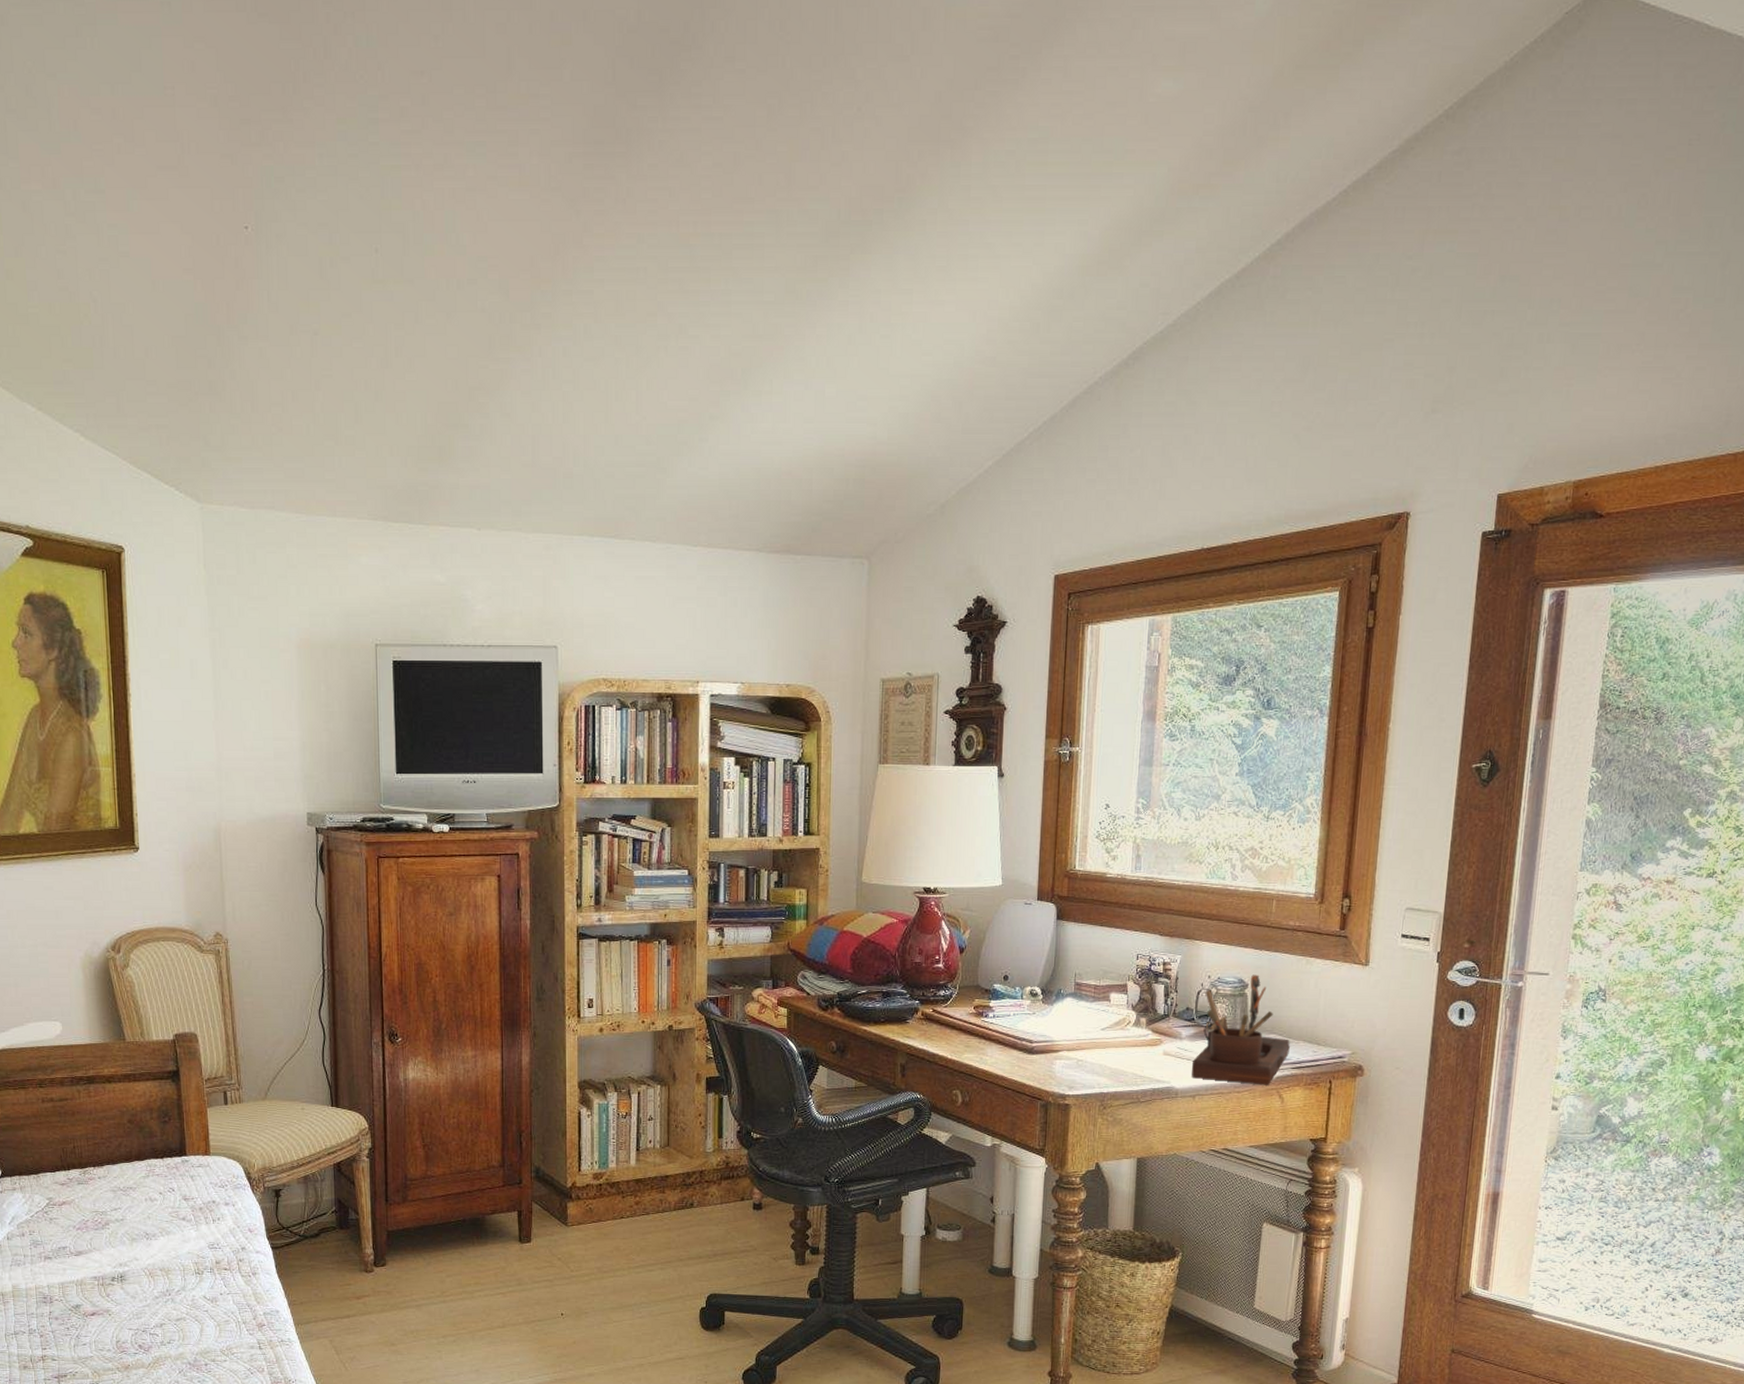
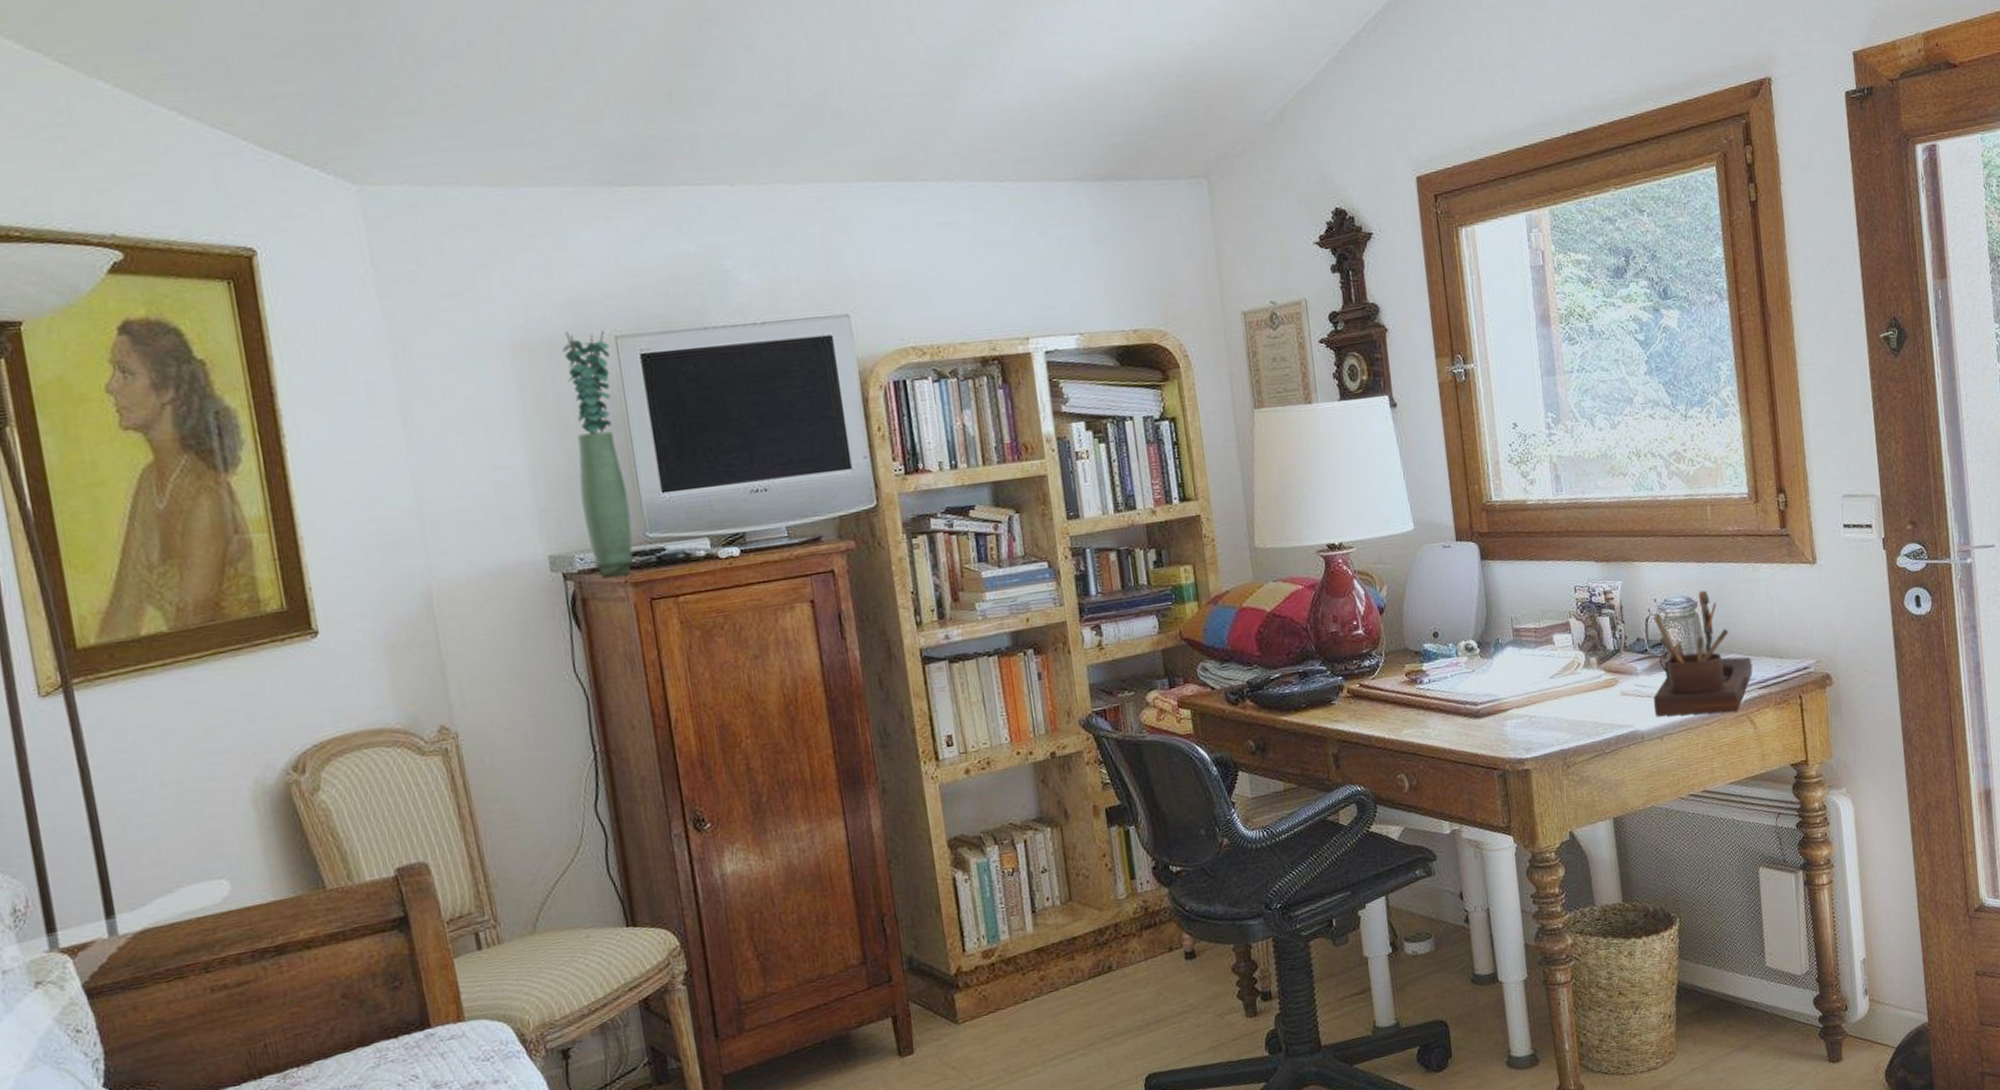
vase: none [335,636,371,837] -> present [562,330,634,579]

